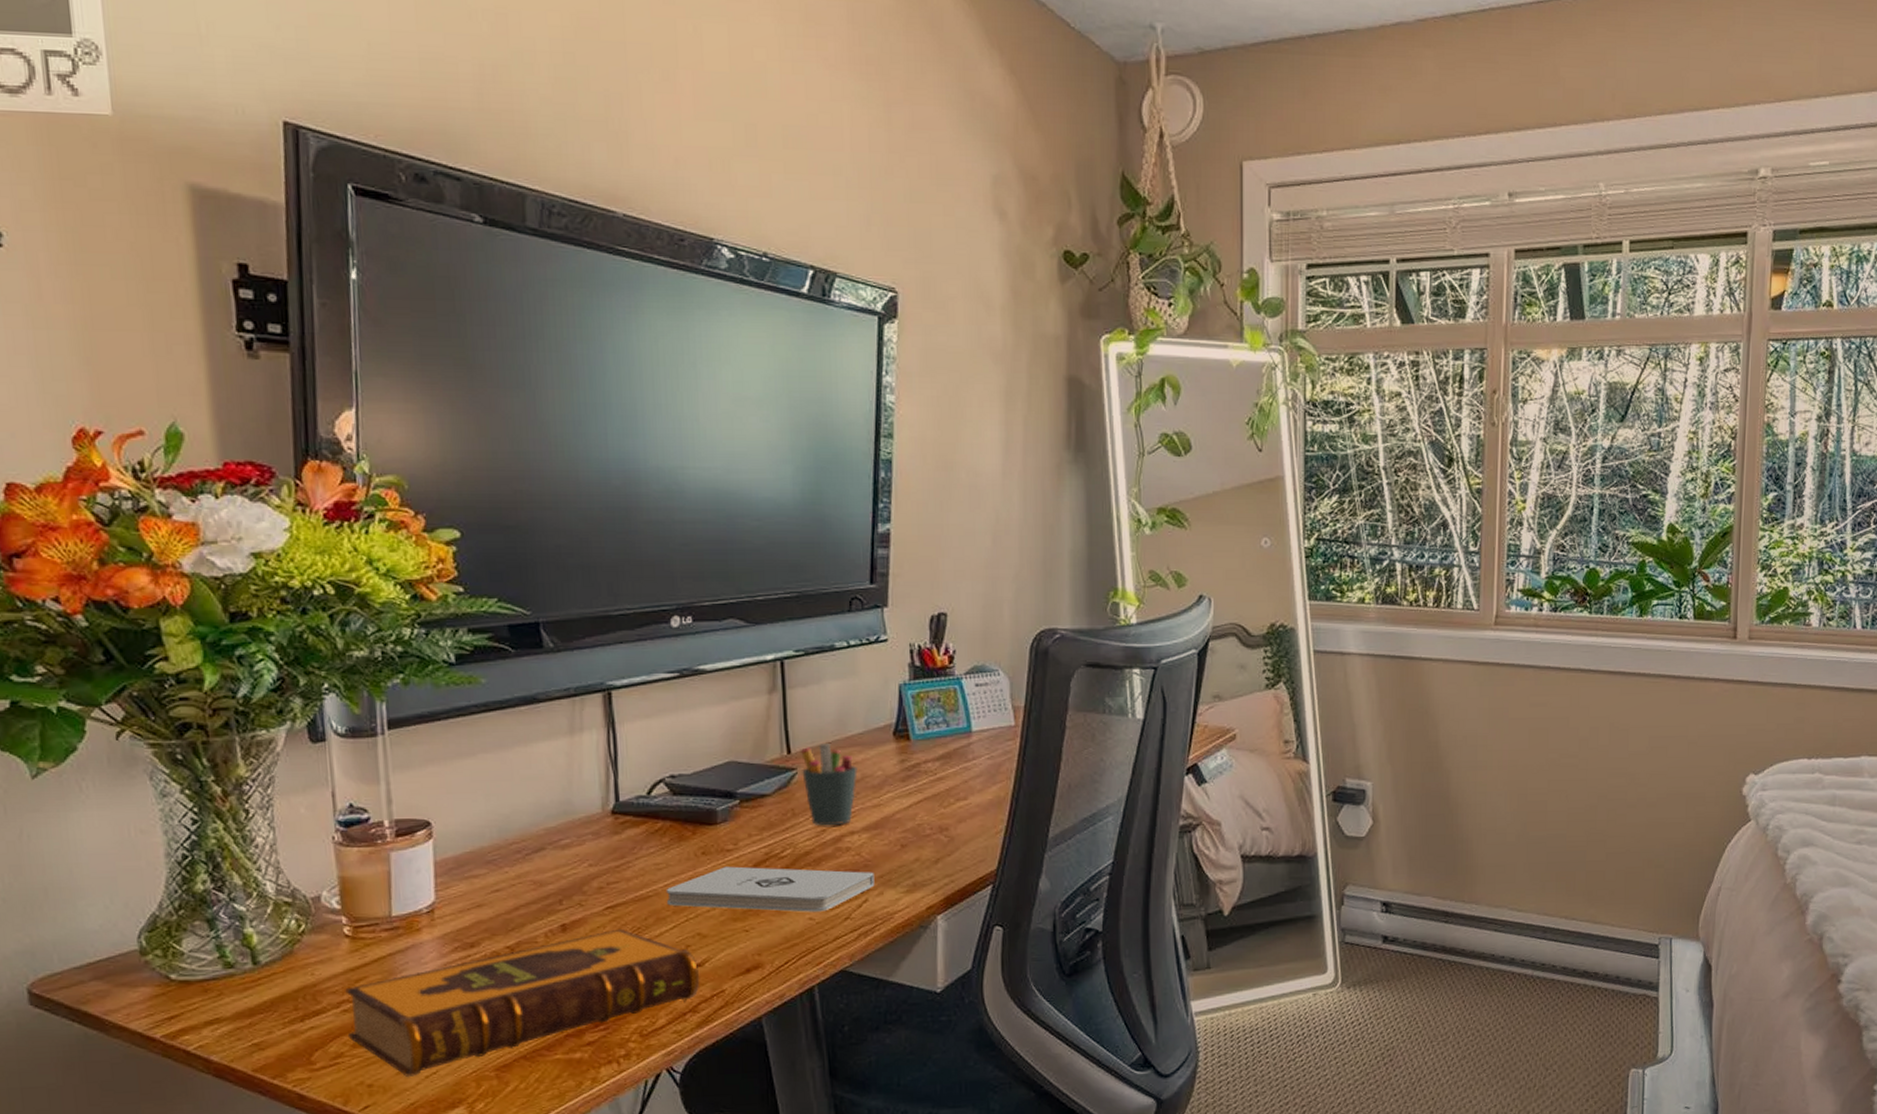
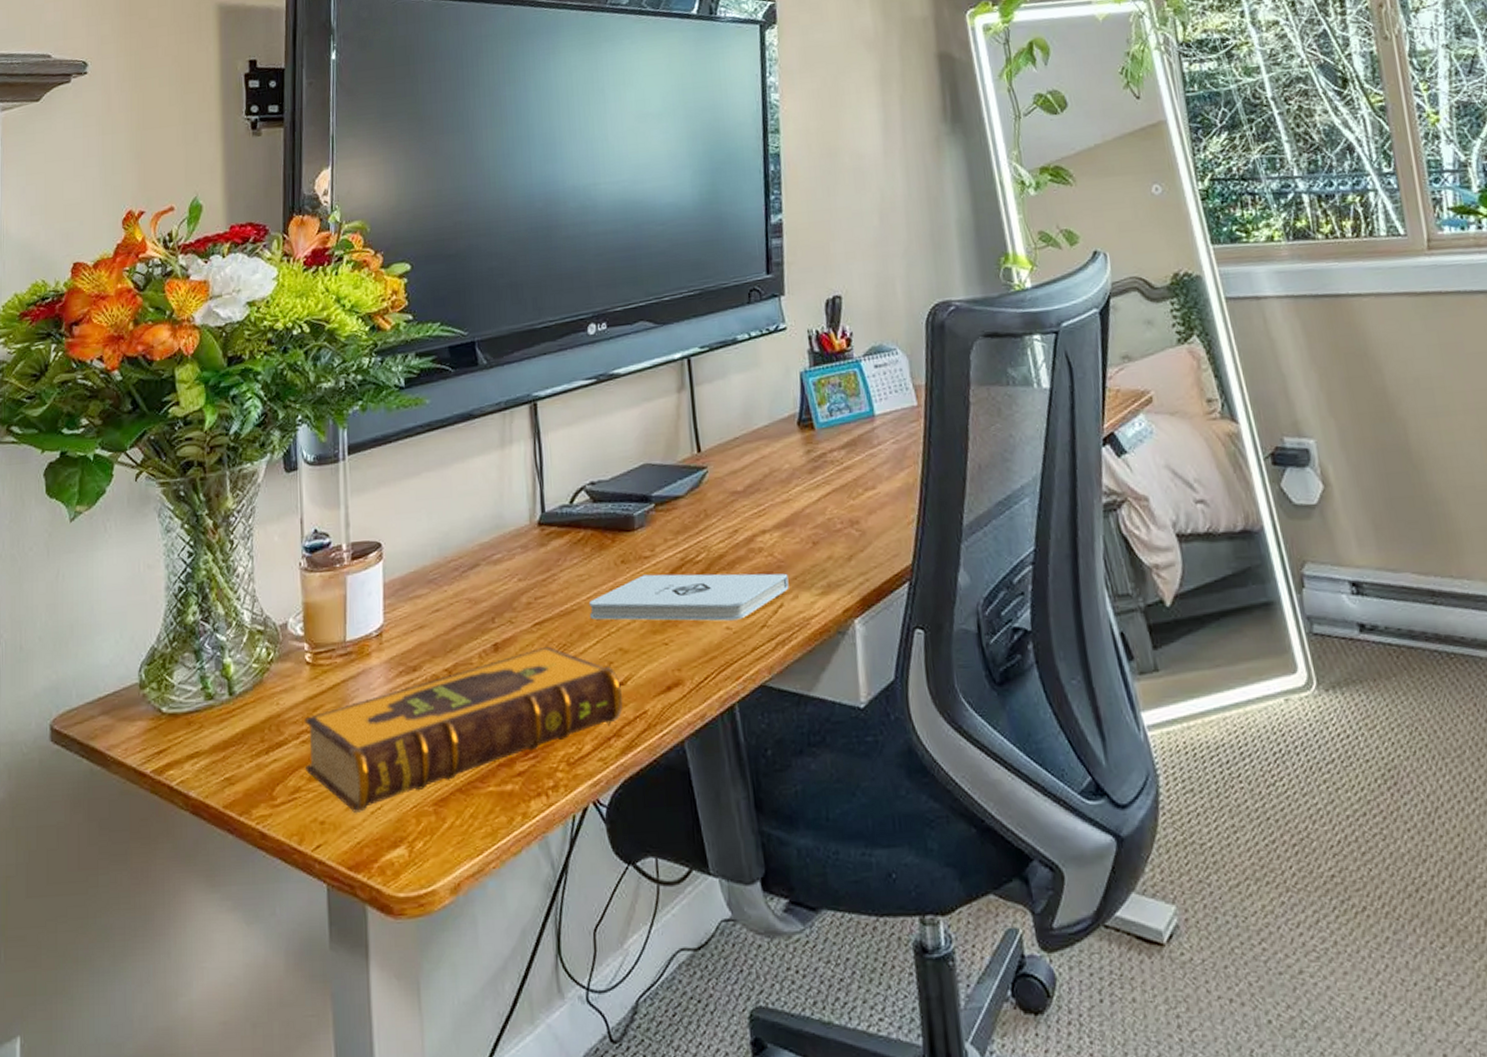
pen holder: present [800,744,858,826] -> none [709,439,765,526]

